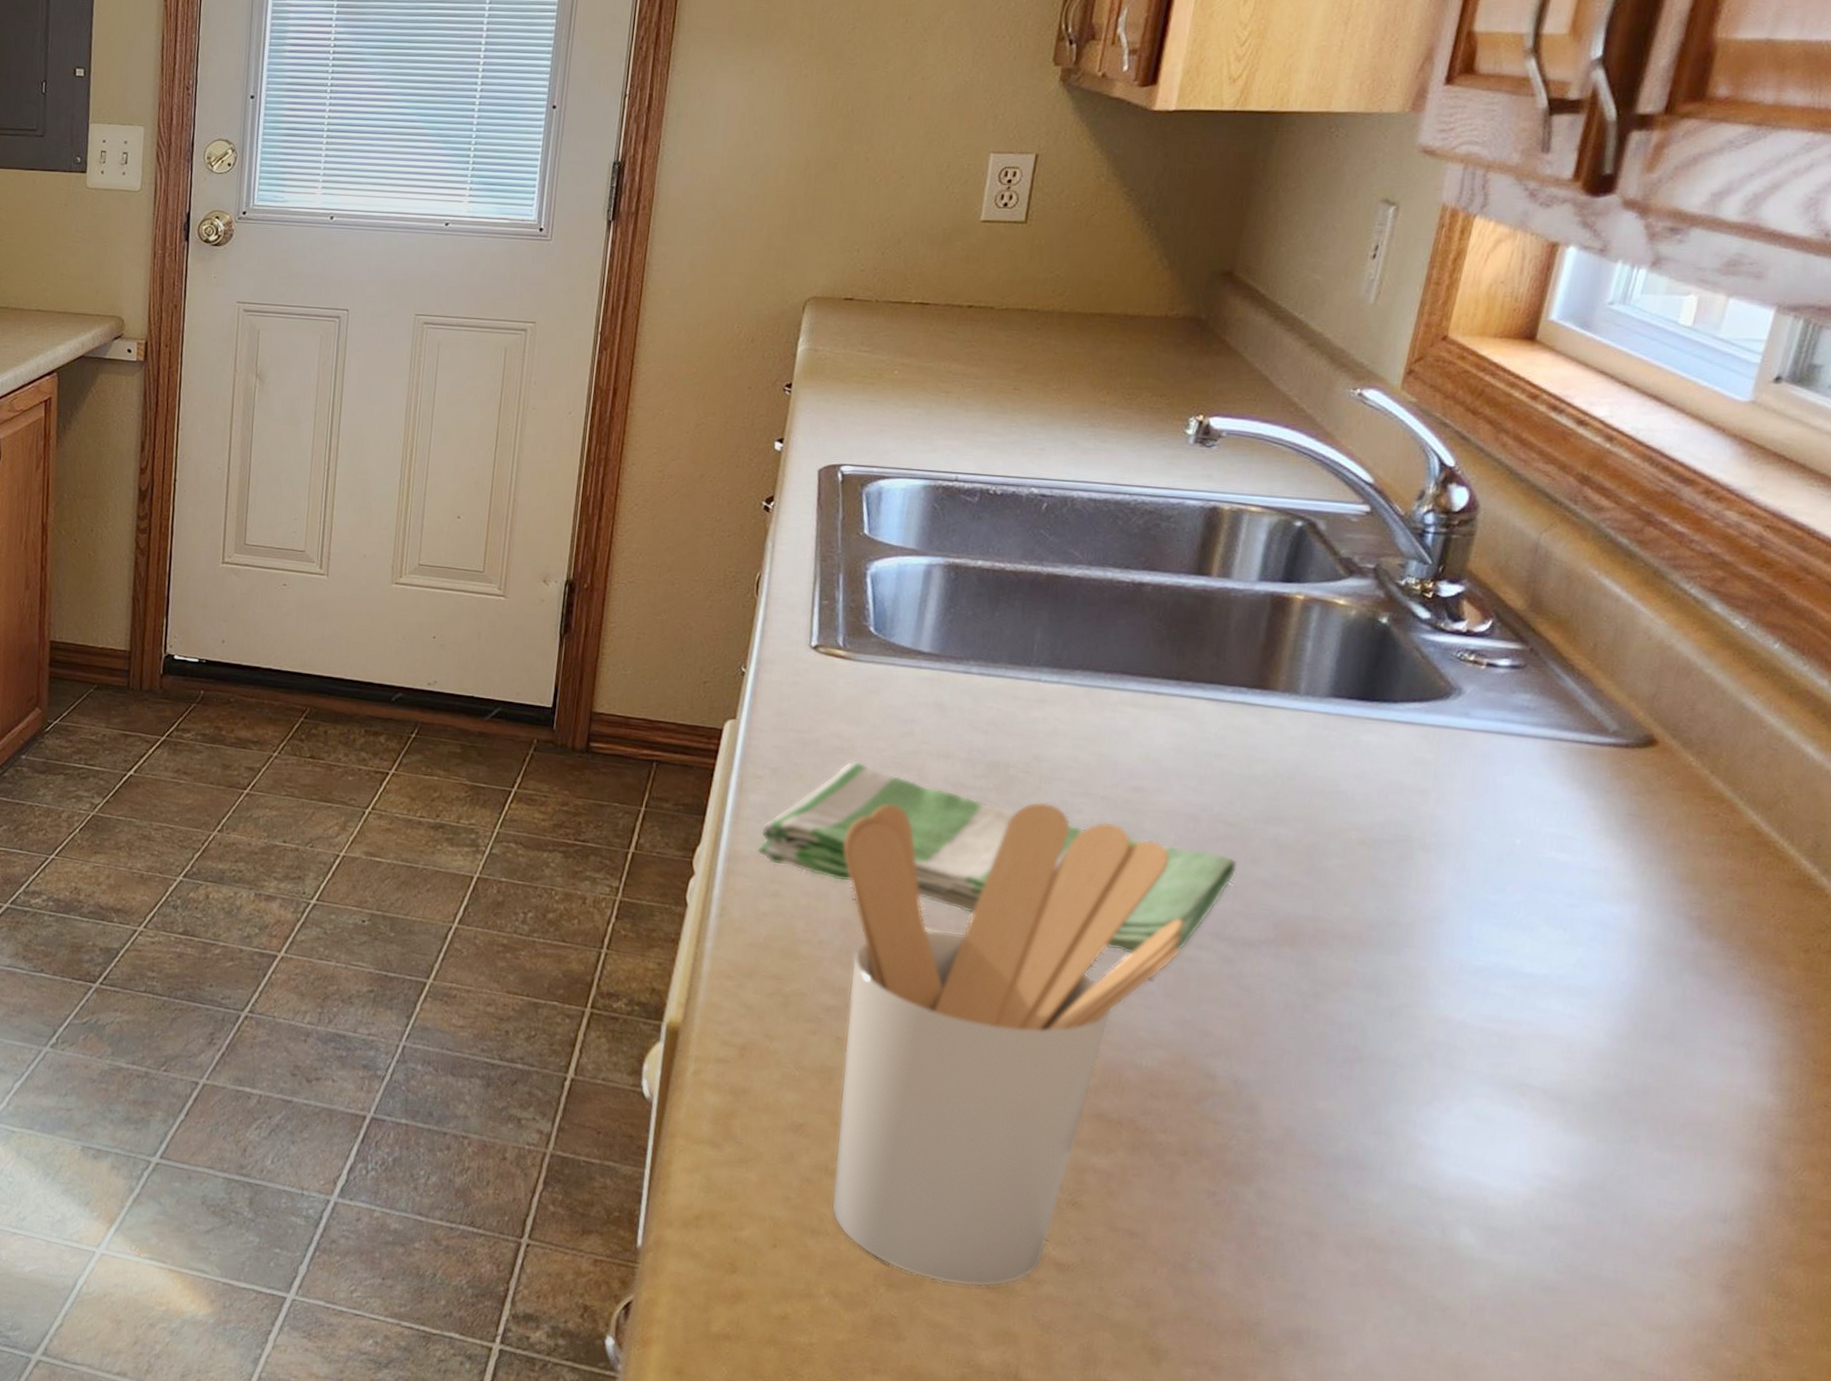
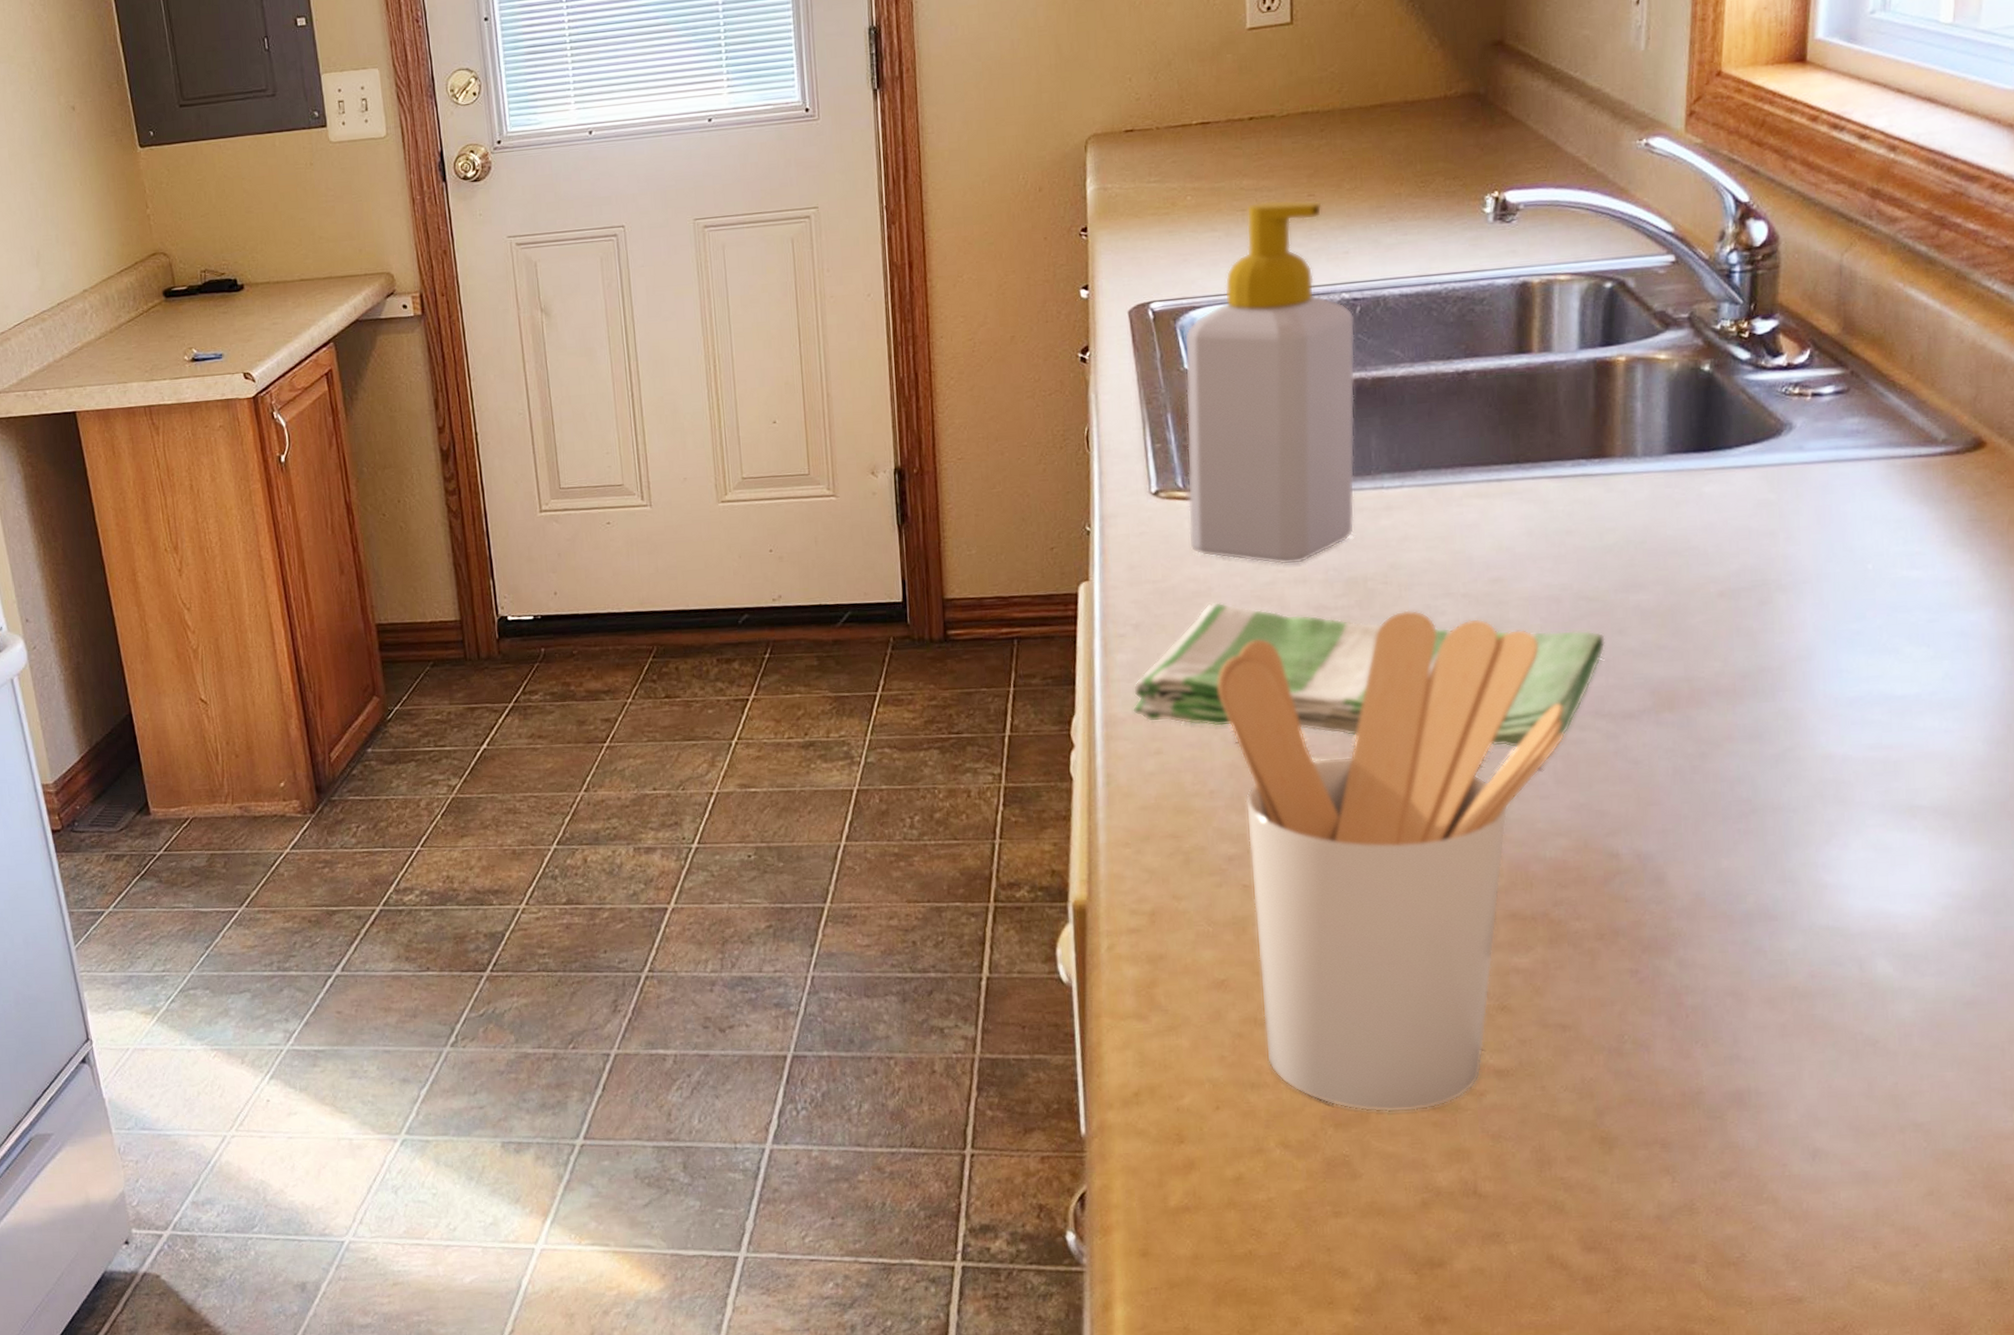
soap bottle: none [839,387,1040,739] -> present [1184,199,1356,565]

